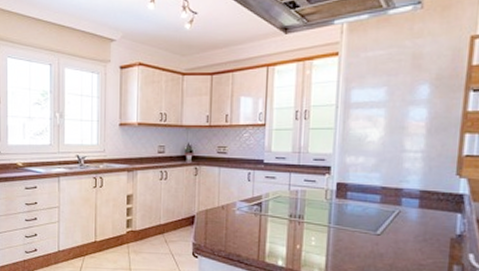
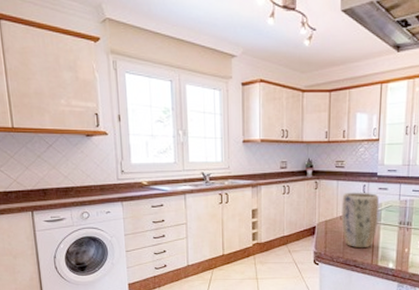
plant pot: none [223,179,267,241] -> present [341,192,380,247]

